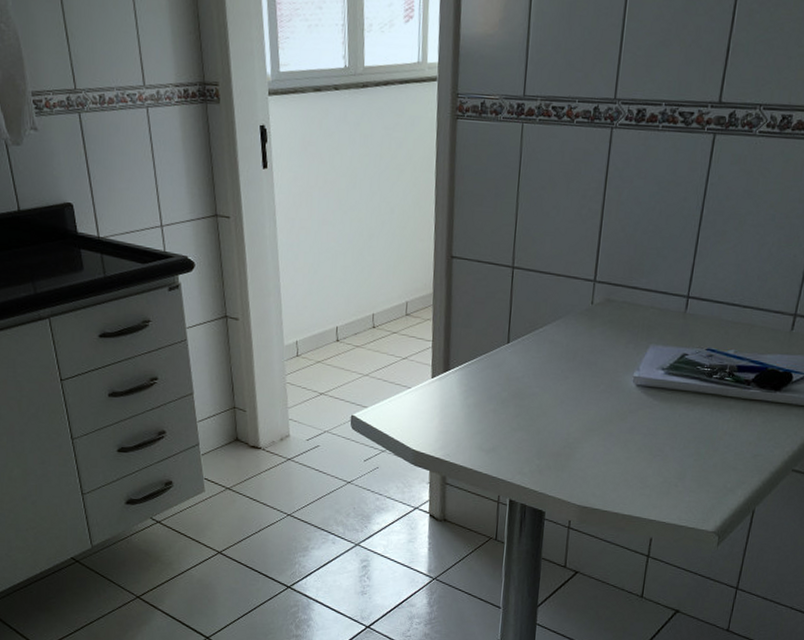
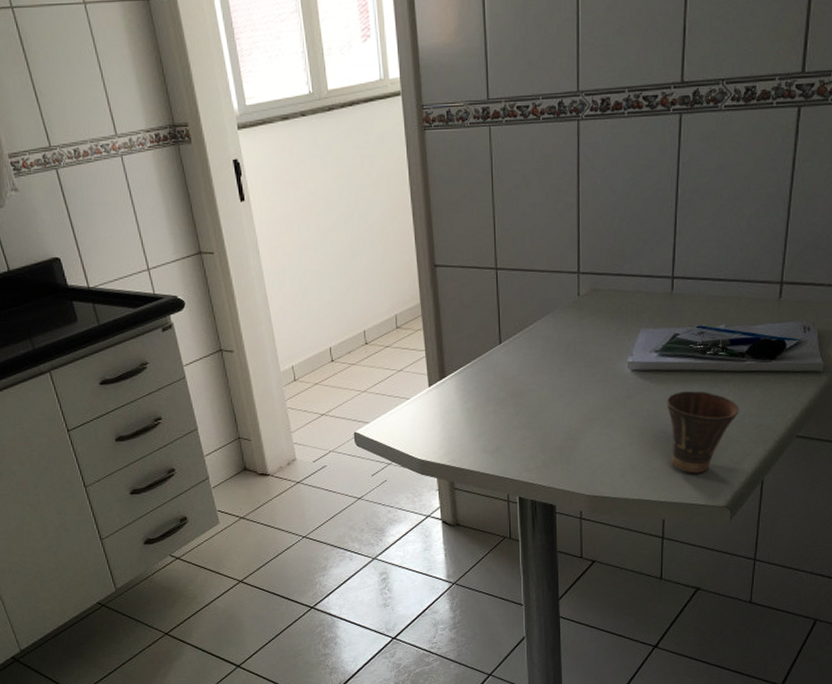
cup: none [665,412,739,496] -> present [667,391,739,474]

